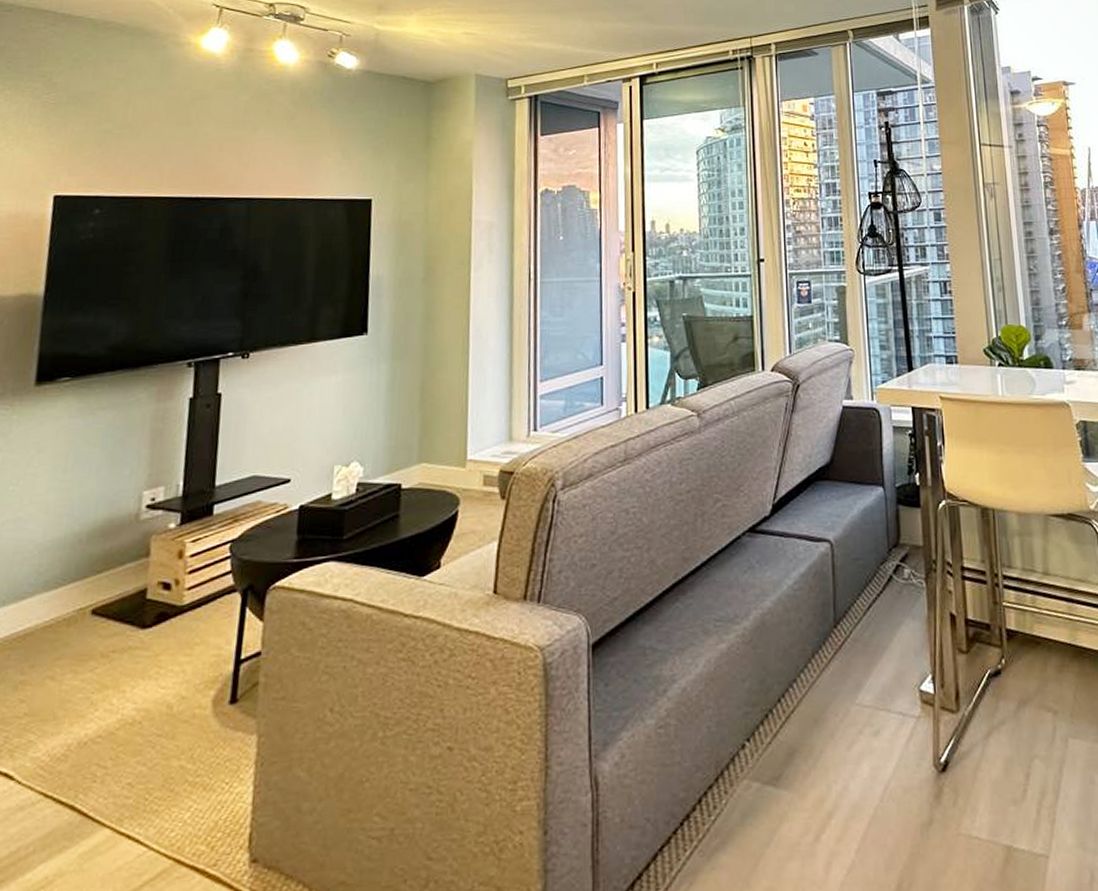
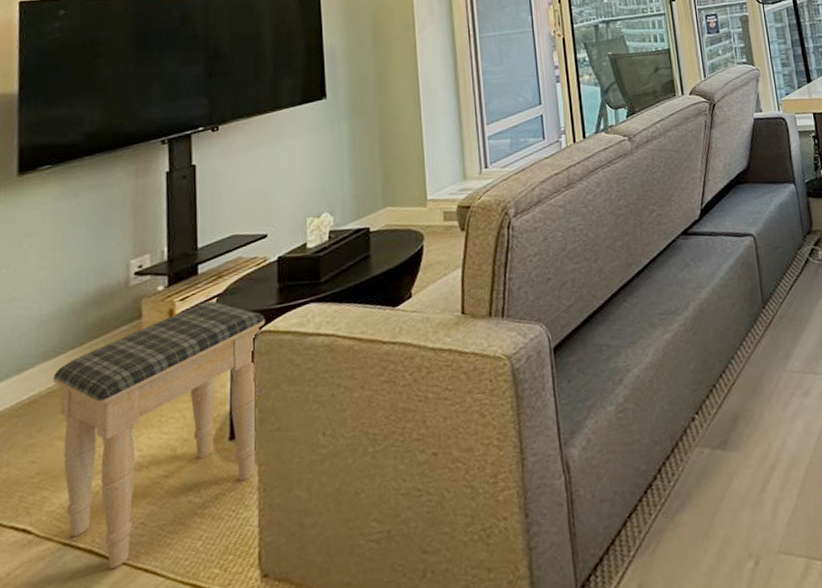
footstool: none [51,546,279,830] -> present [53,301,264,569]

